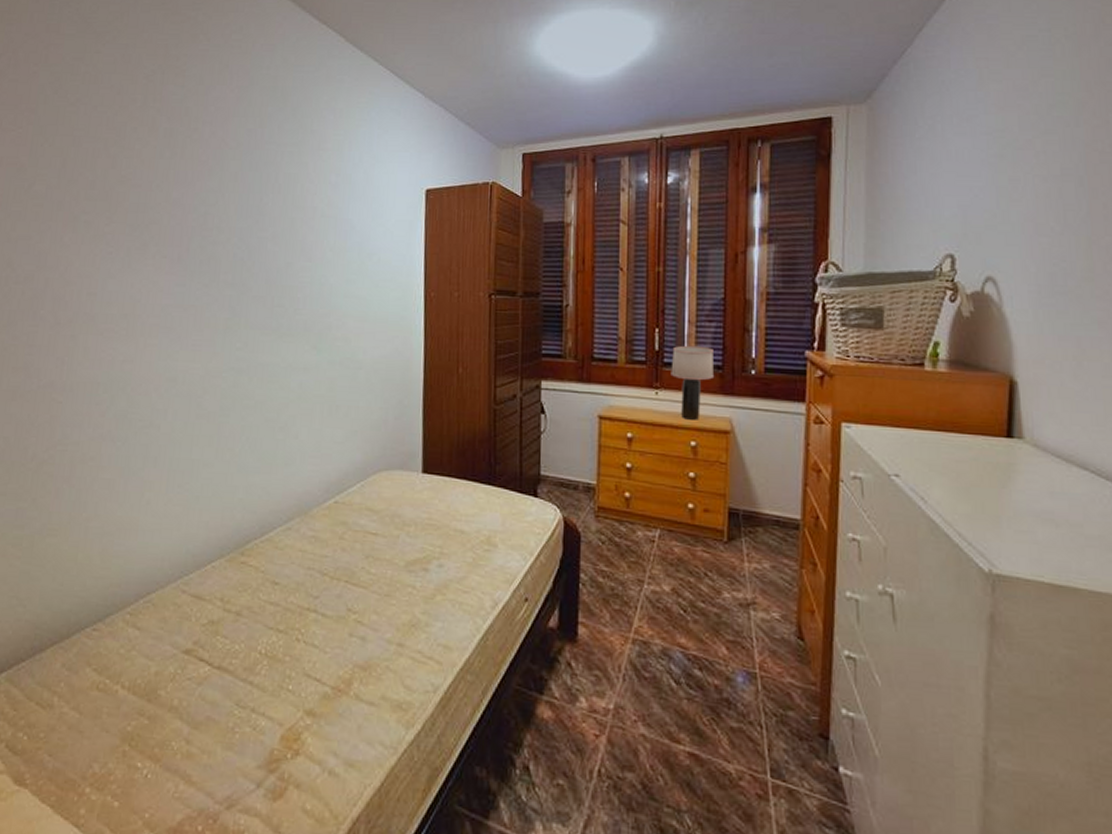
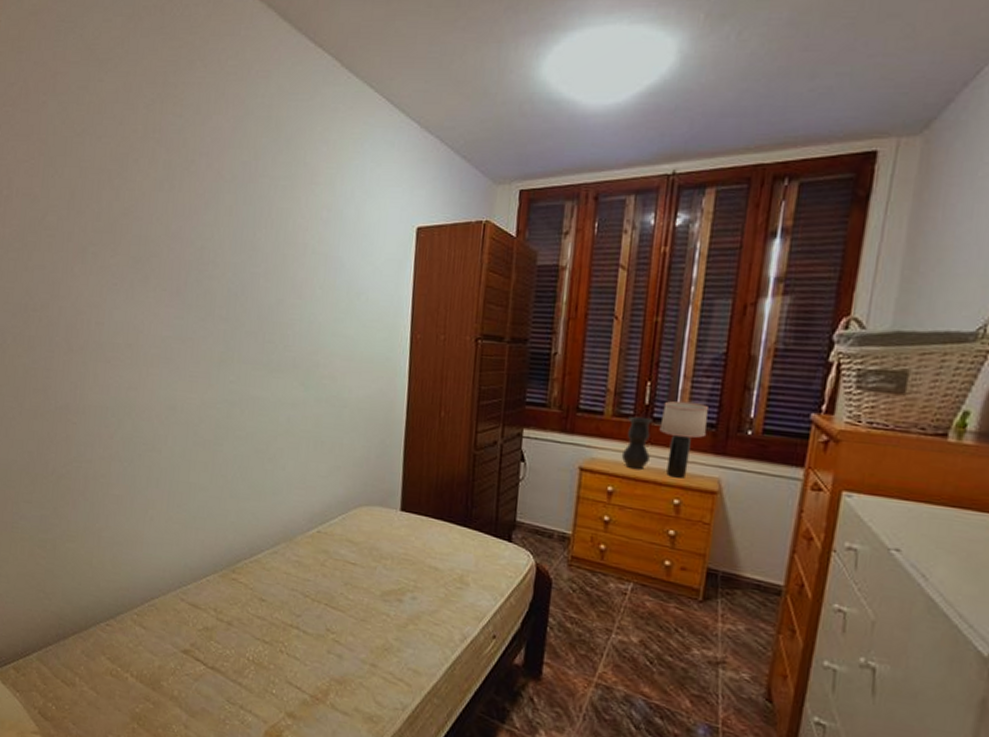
vase: none [637,362,664,415] -> present [621,416,653,471]

